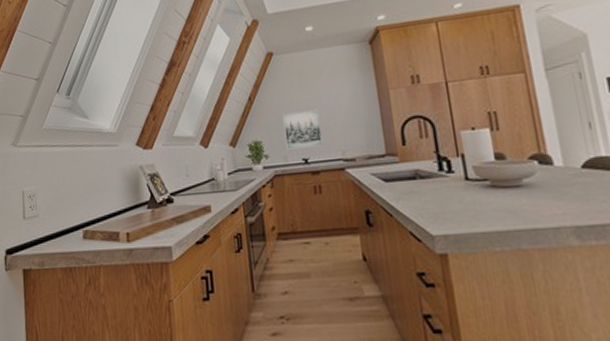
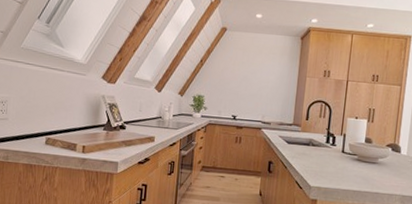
wall art: present [281,108,323,150] -> none [222,78,252,109]

